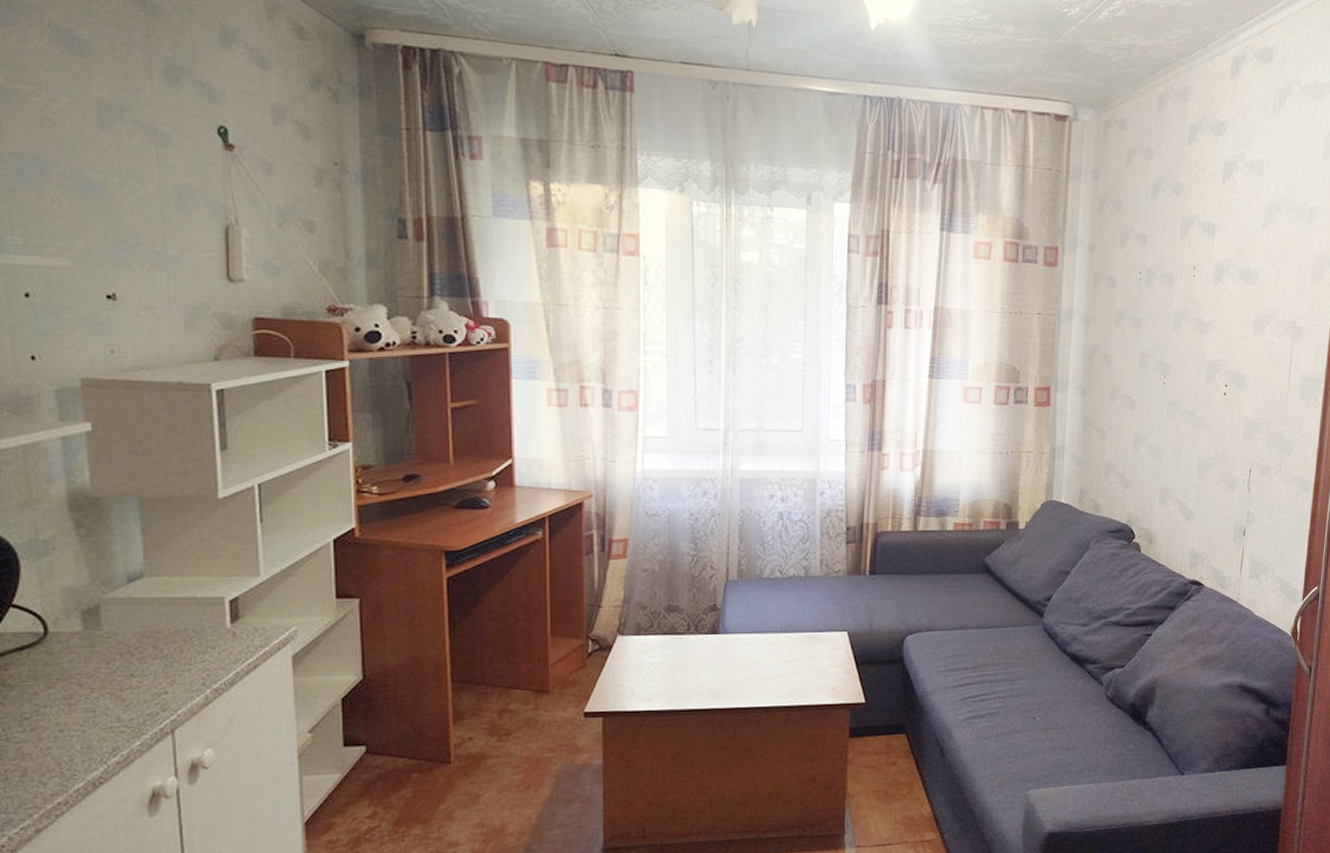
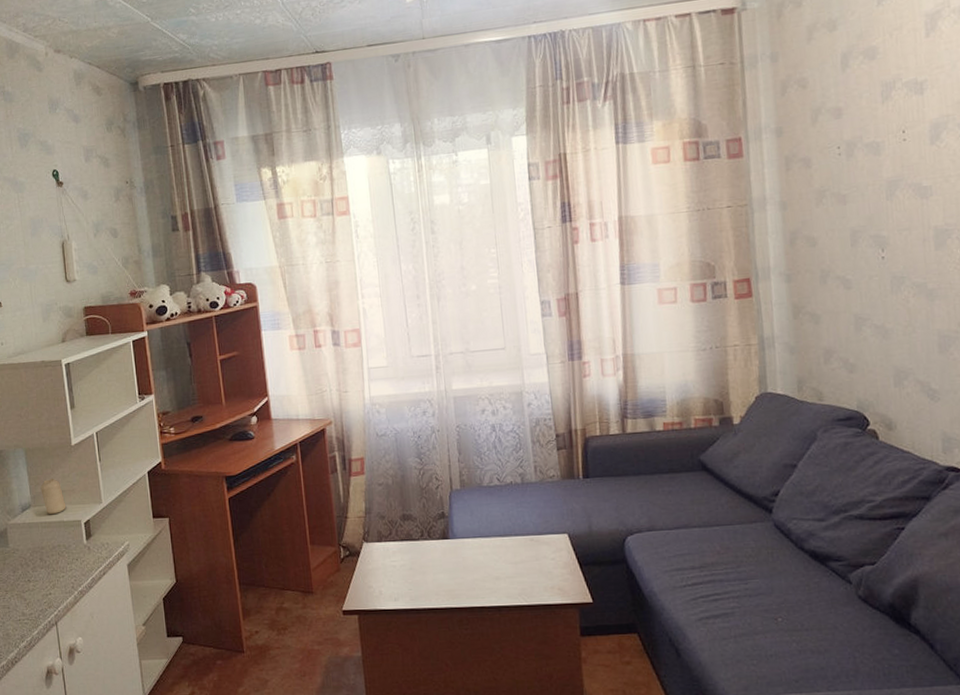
candle: none [162,540,202,589] -> present [40,478,67,515]

